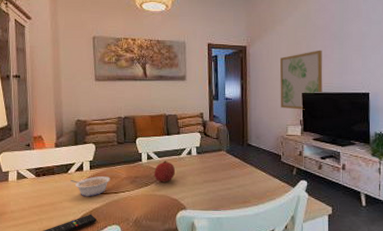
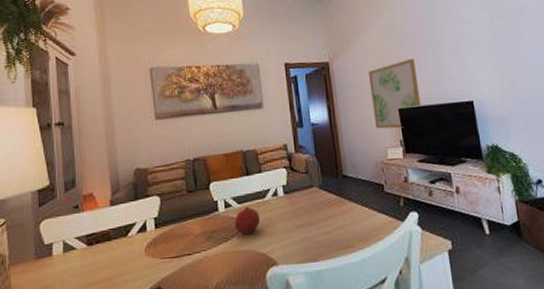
legume: present [70,176,110,197] -> none [131,235,181,265]

